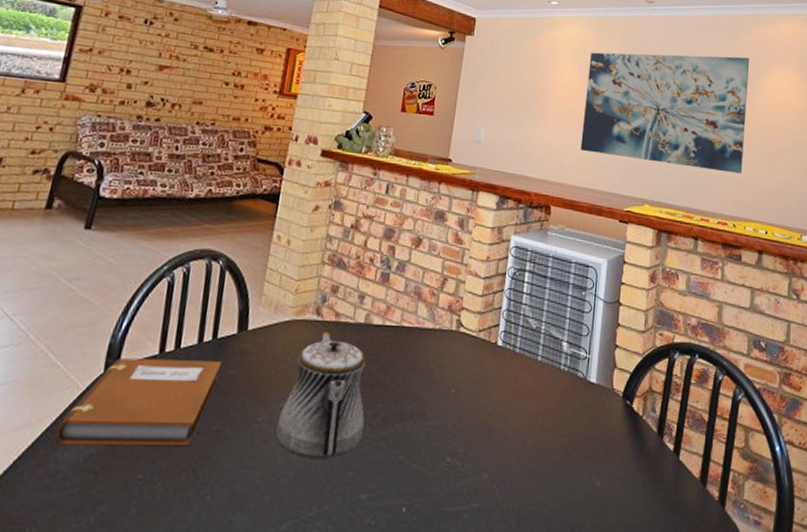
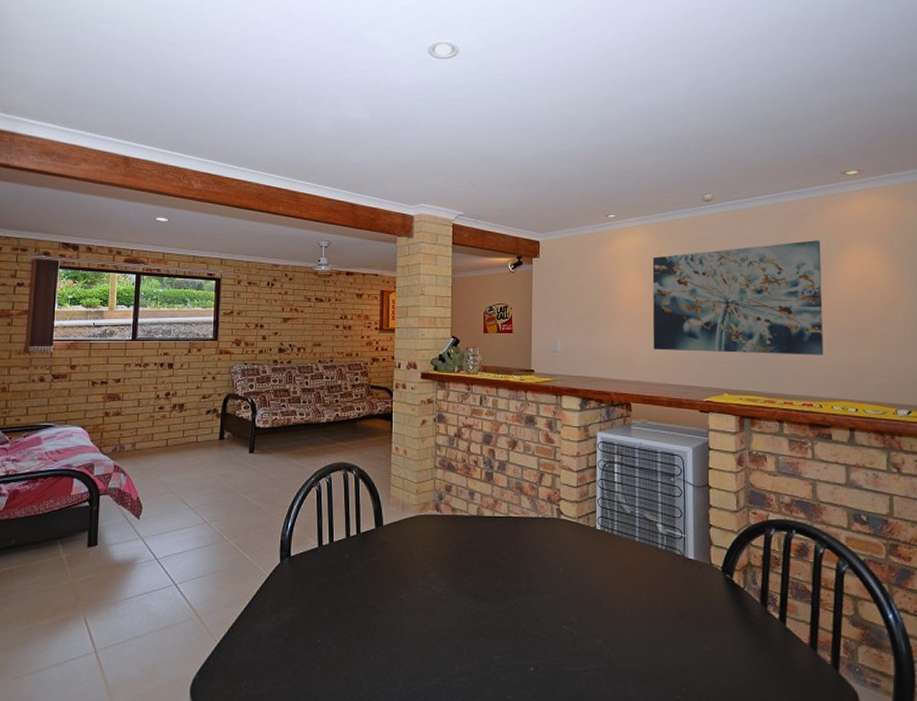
notebook: present [55,358,222,445] -> none [253,551,366,617]
teapot: present [276,332,366,458] -> none [417,524,489,627]

